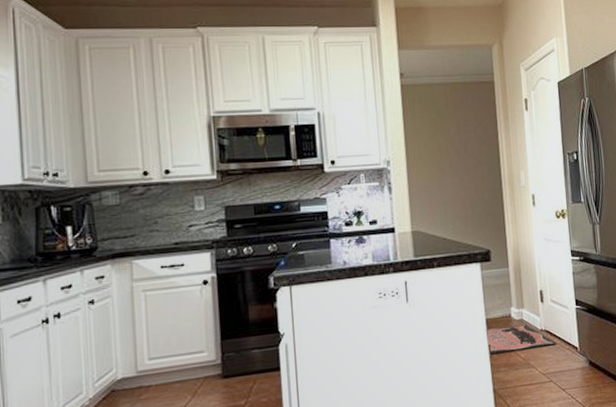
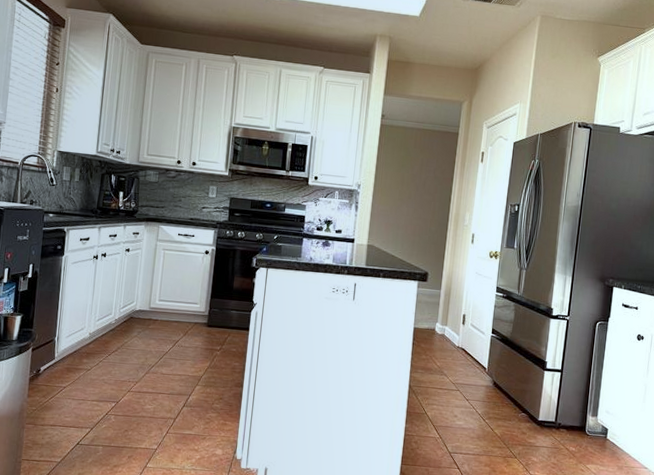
text sign: present [485,324,556,354] -> none [410,336,469,361]

